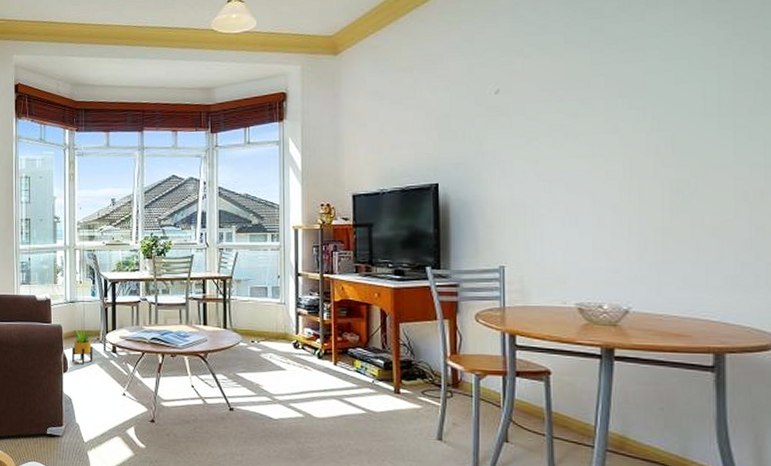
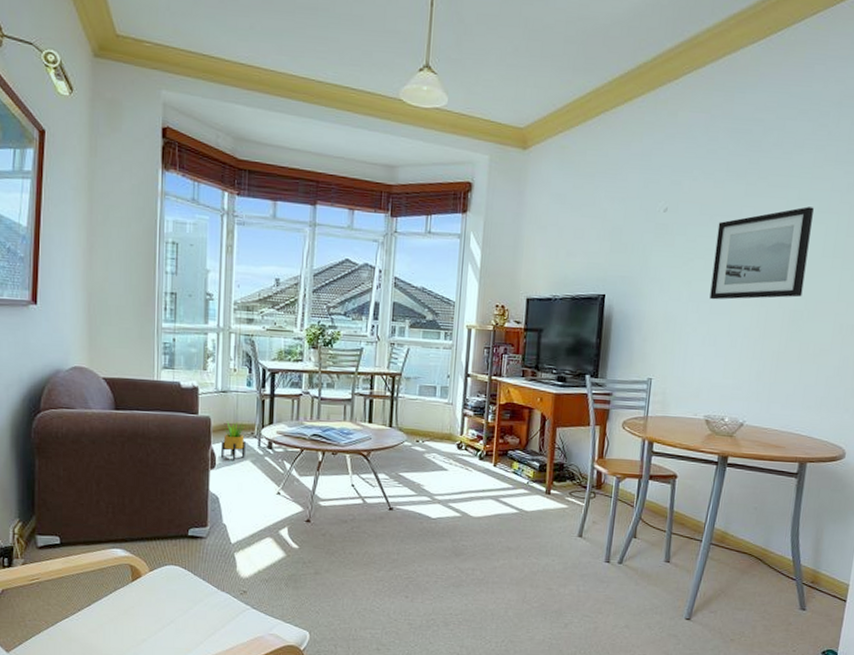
wall art: none [563,66,684,178] -> present [709,206,814,300]

